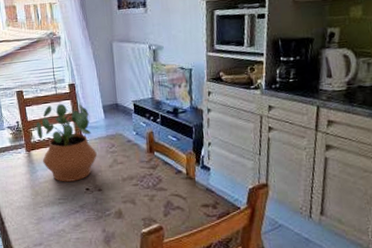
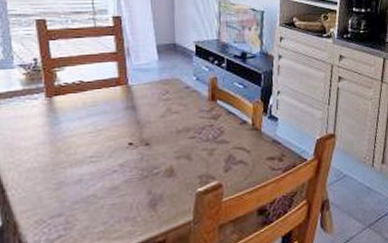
potted plant: present [36,103,97,182] -> none [63,39,146,136]

